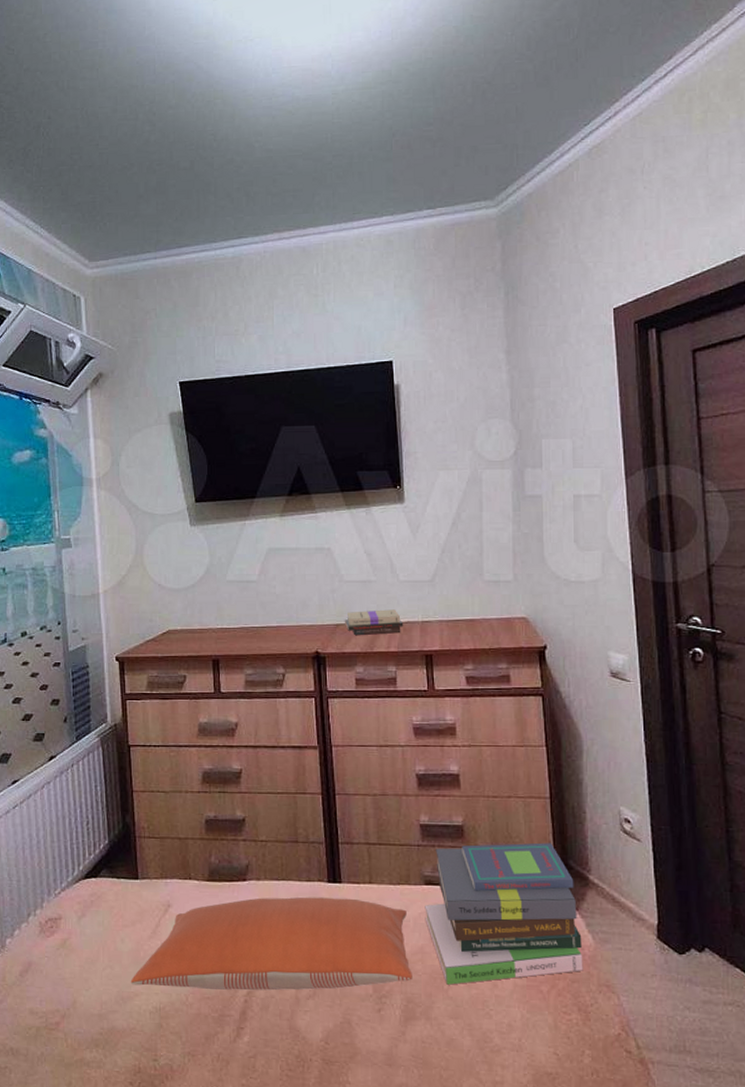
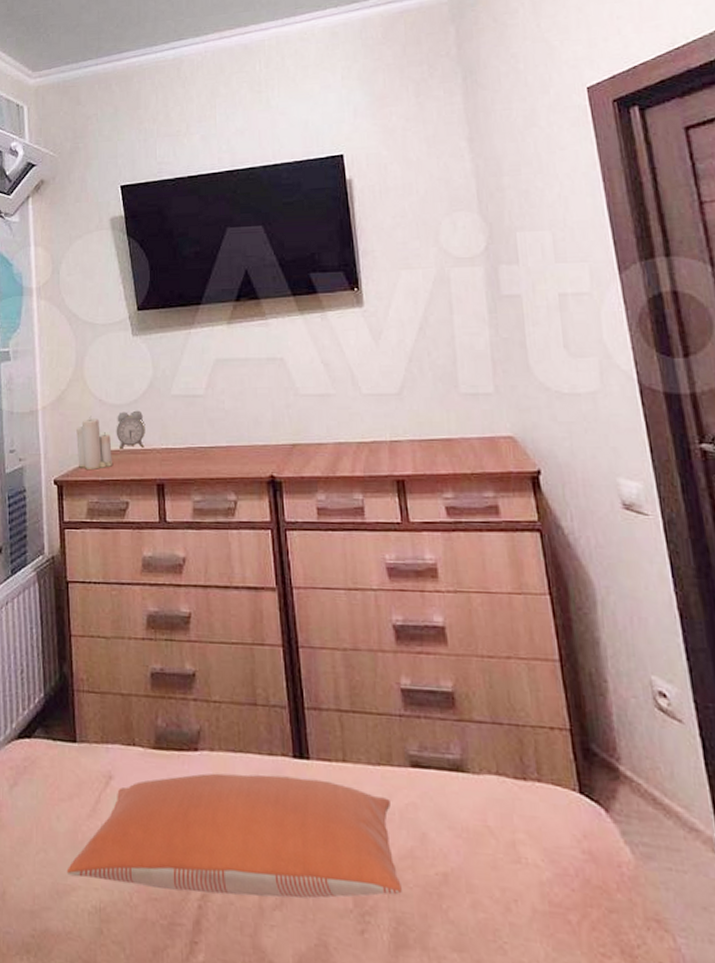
candle: none [137,600,171,648] -> present [76,417,112,471]
alarm clock: none [174,594,202,630] -> present [116,410,146,450]
books: present [344,609,404,636] -> none [301,427,369,458]
books: present [425,842,583,985] -> none [412,717,623,904]

